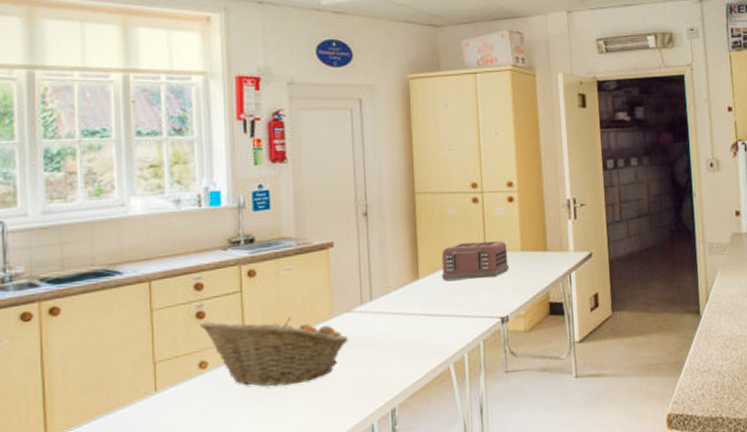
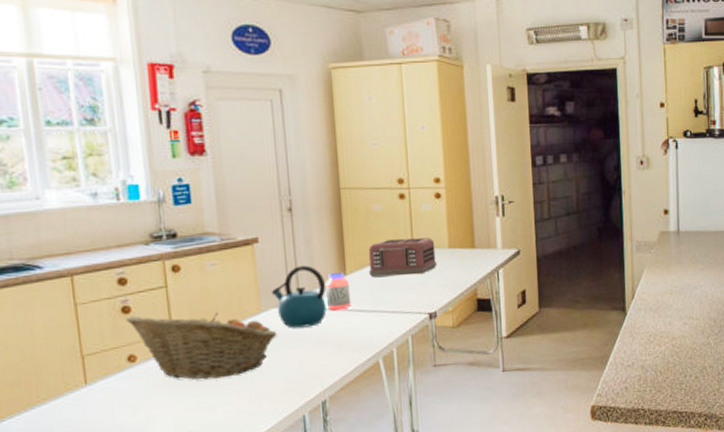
kettle: none [344,269,399,333] -> present [271,265,327,328]
jar: none [397,277,423,314] -> present [325,273,351,310]

